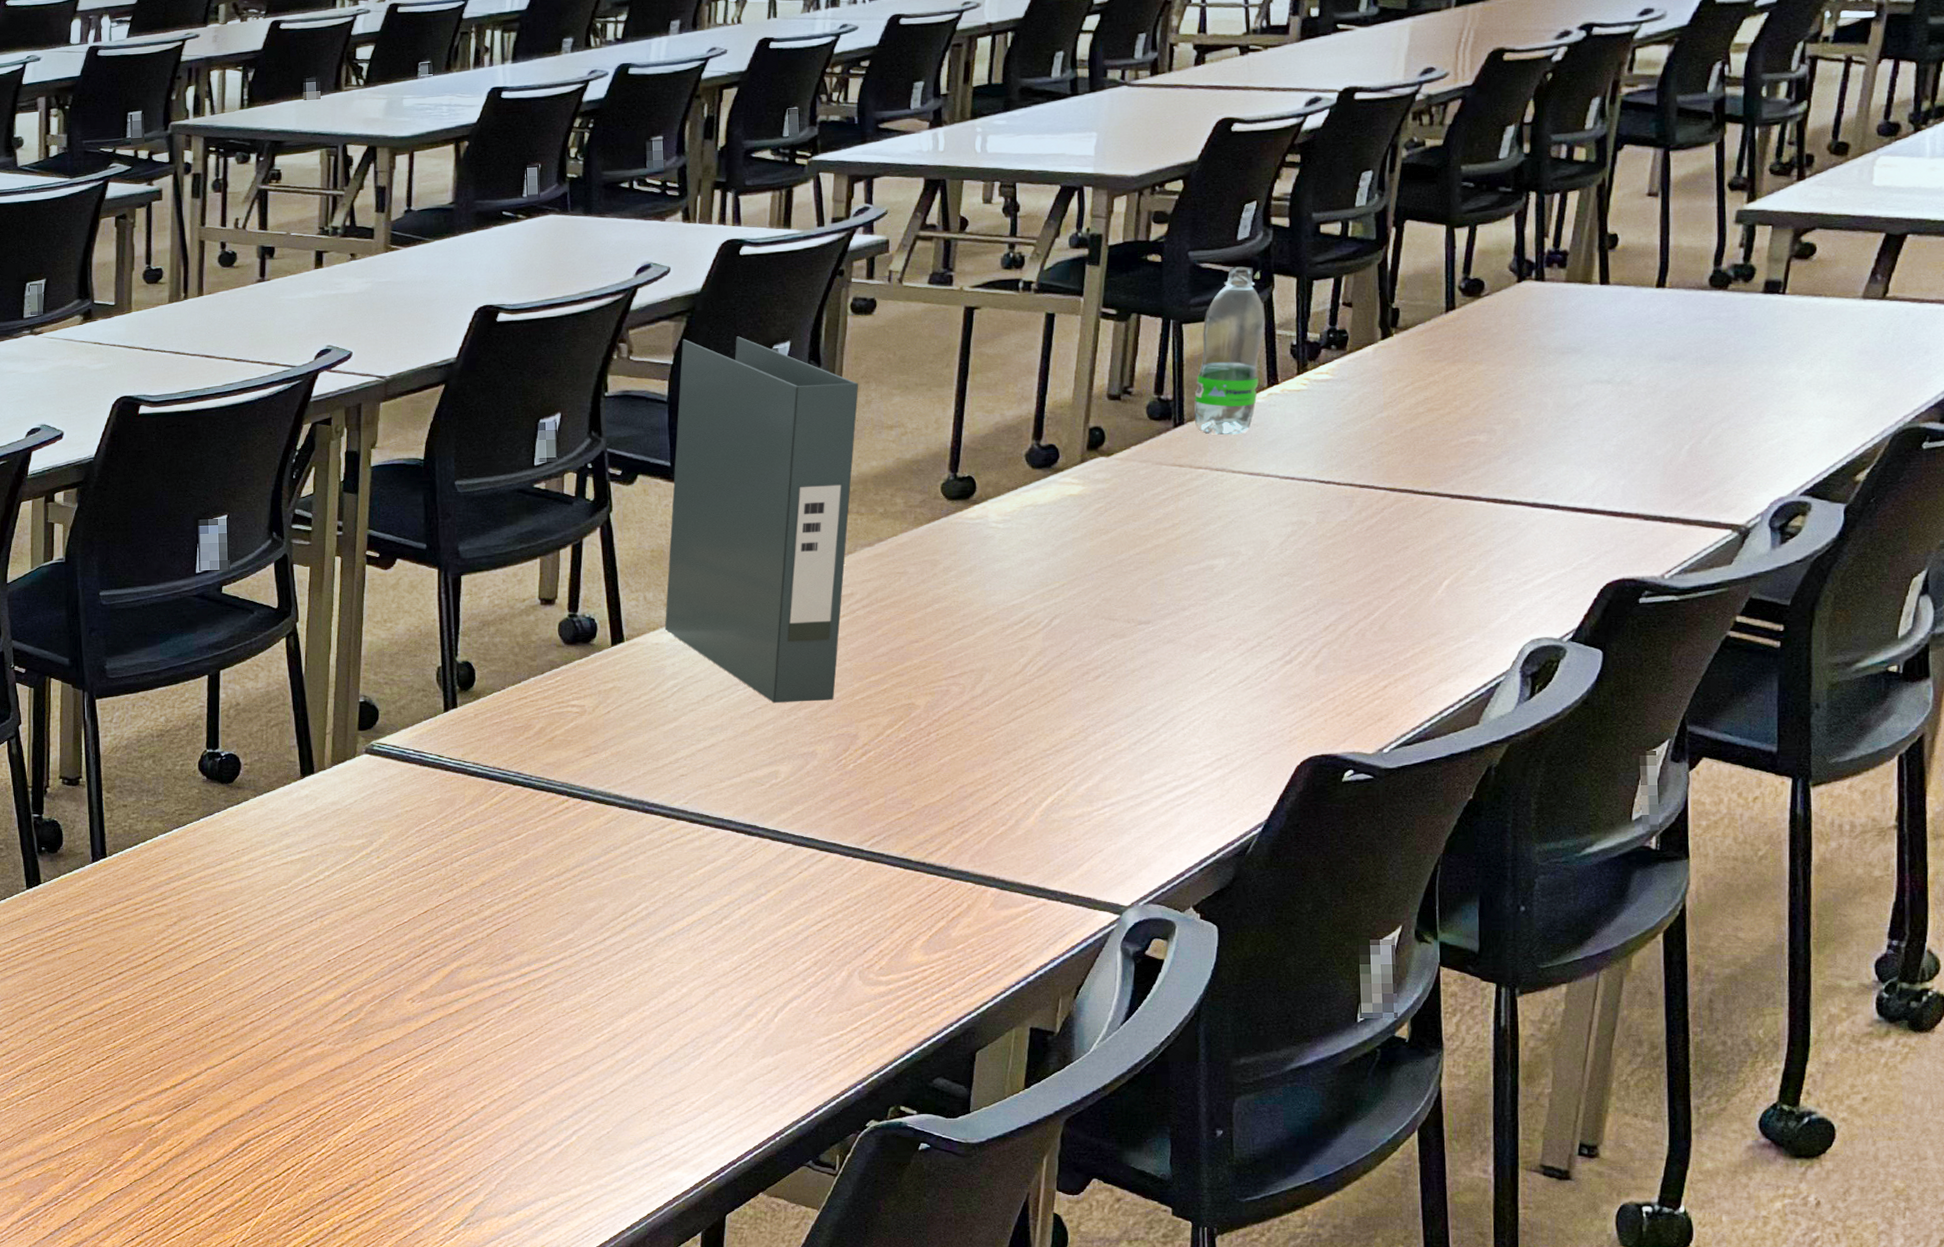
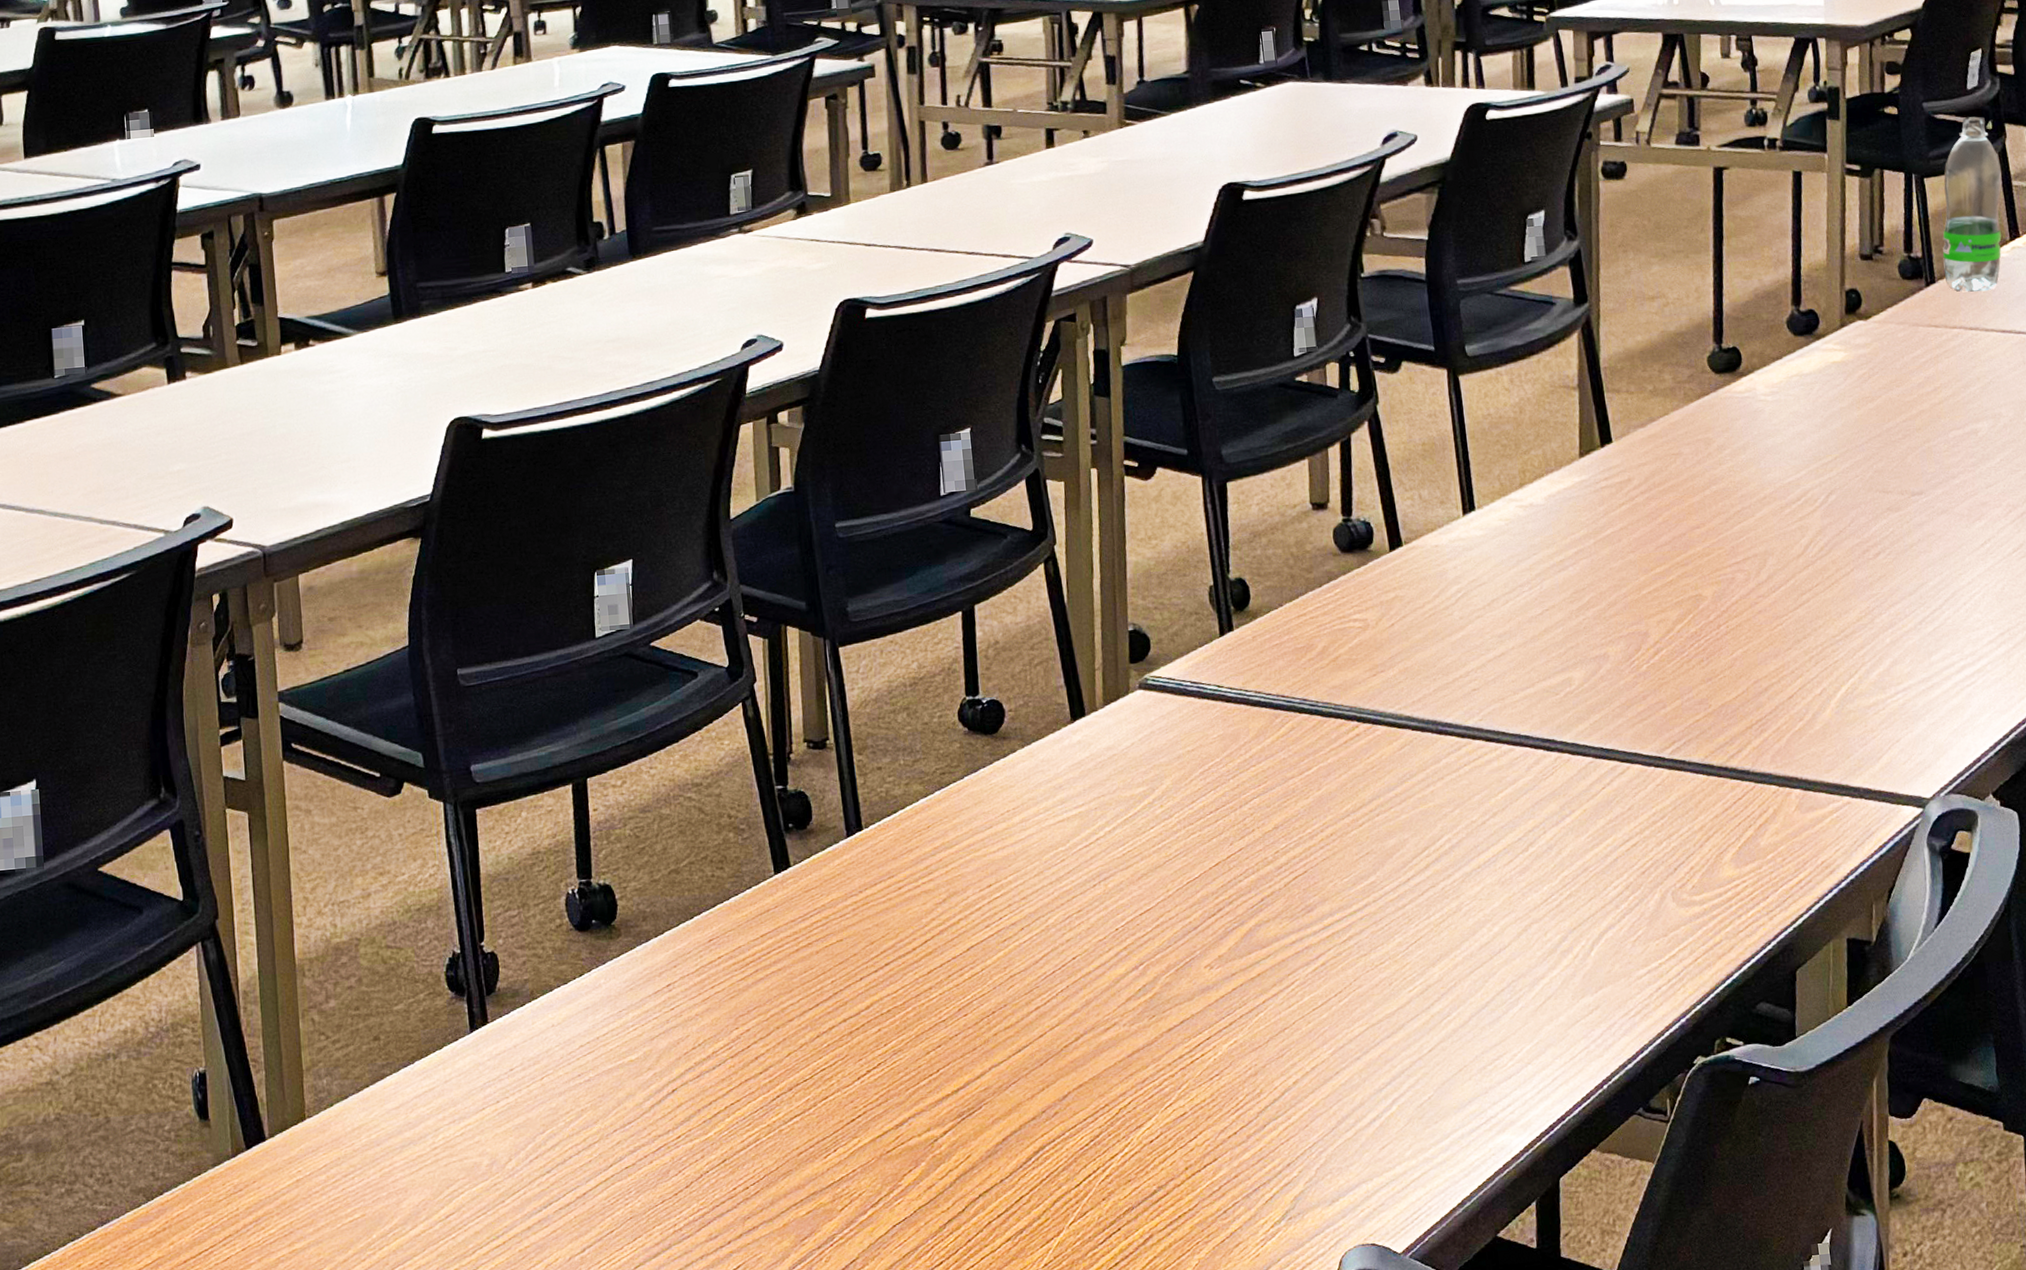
binder: present [664,336,859,703] -> none [1435,207,1621,603]

